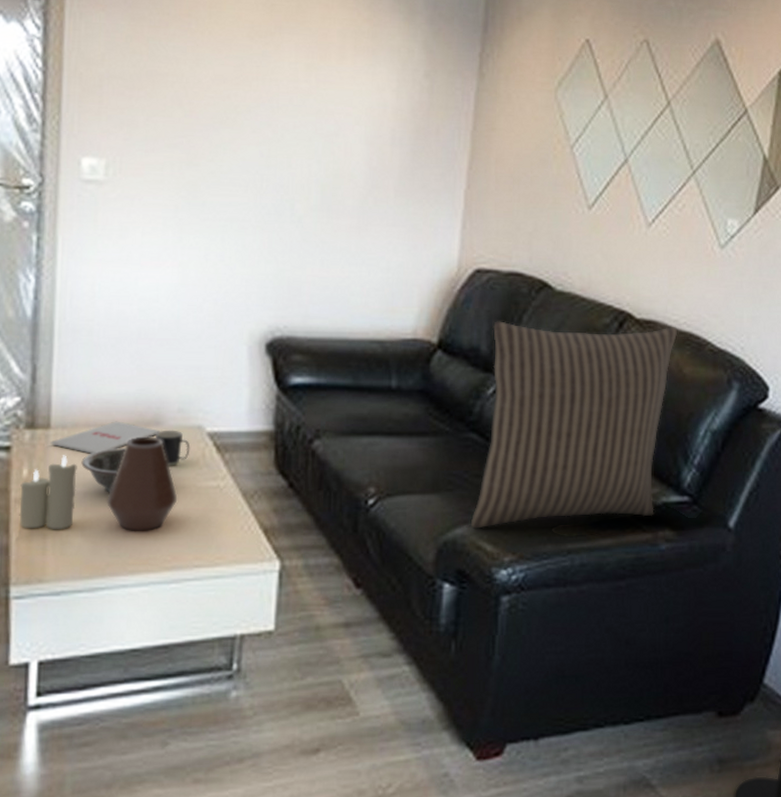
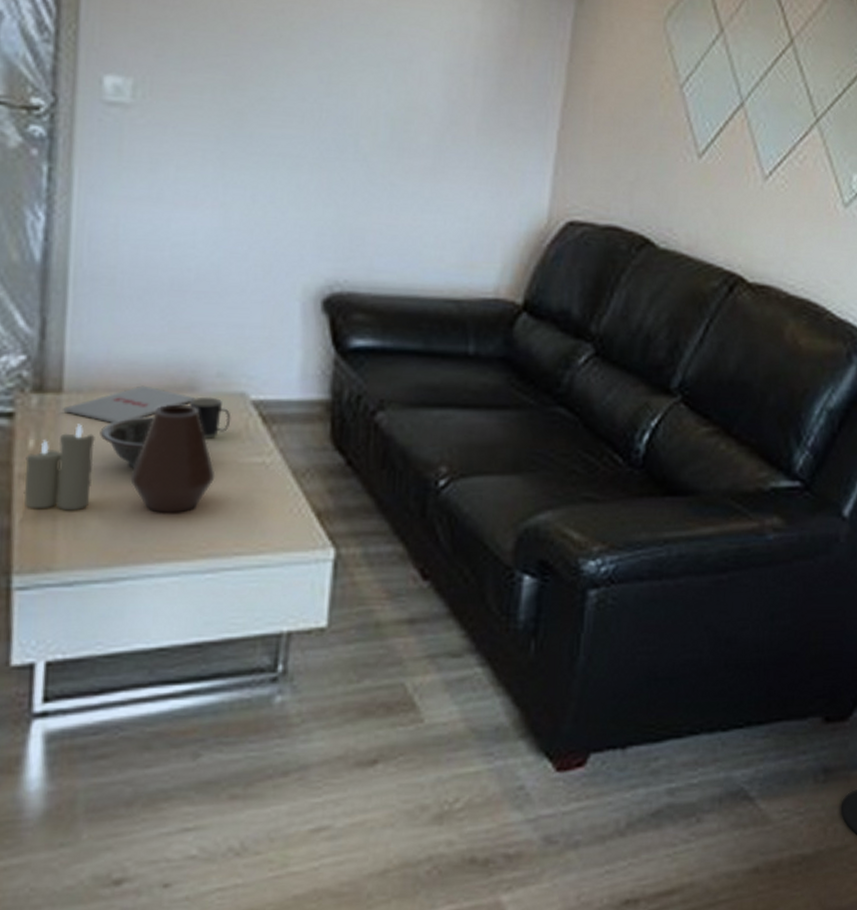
pillow: present [470,320,678,529] -> none [555,280,794,515]

